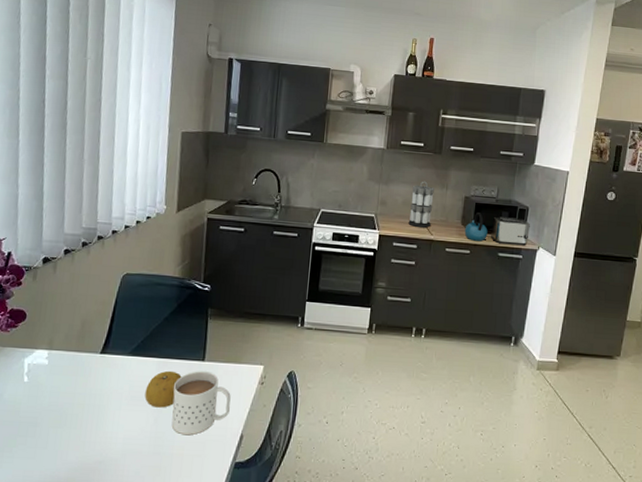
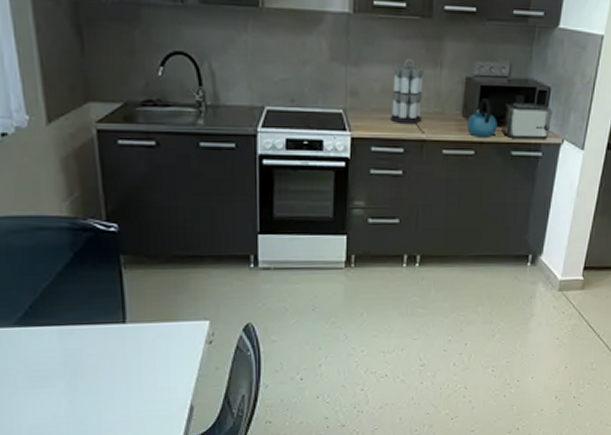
fruit: present [144,370,182,408] -> none [48,339,97,387]
mug: present [171,371,231,436] -> none [87,335,171,415]

